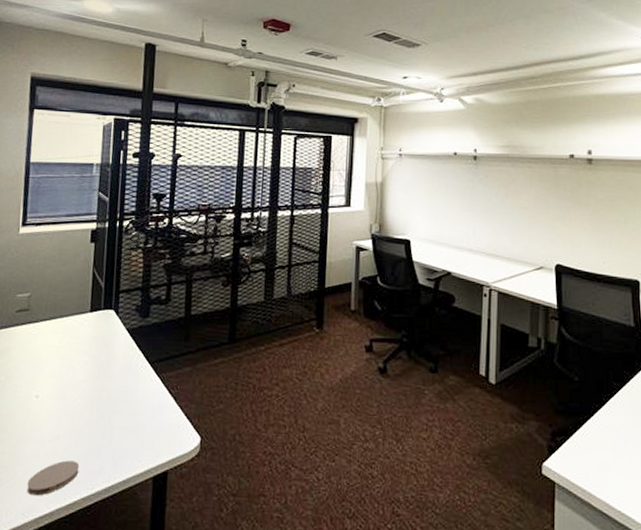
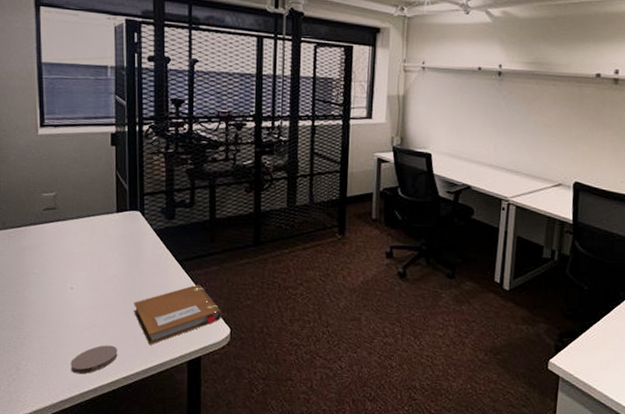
notebook: none [99,388,193,459] -> present [134,284,222,345]

